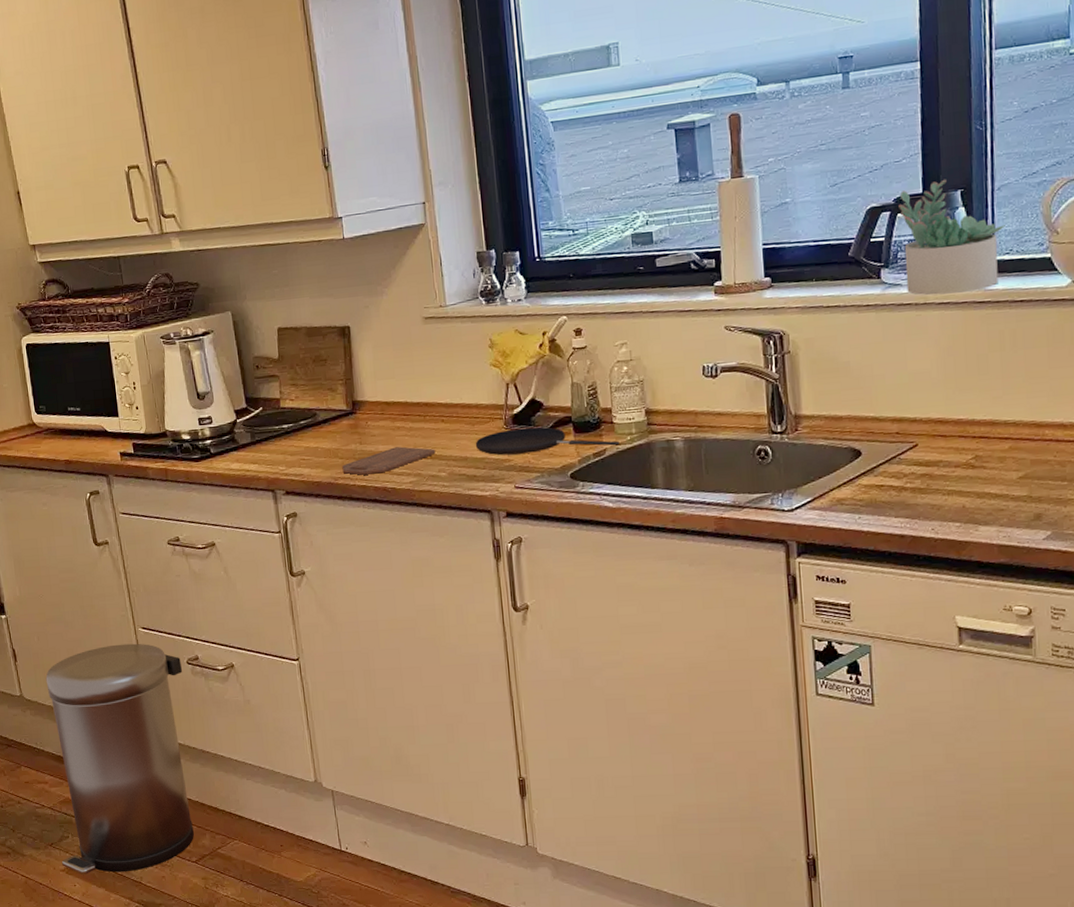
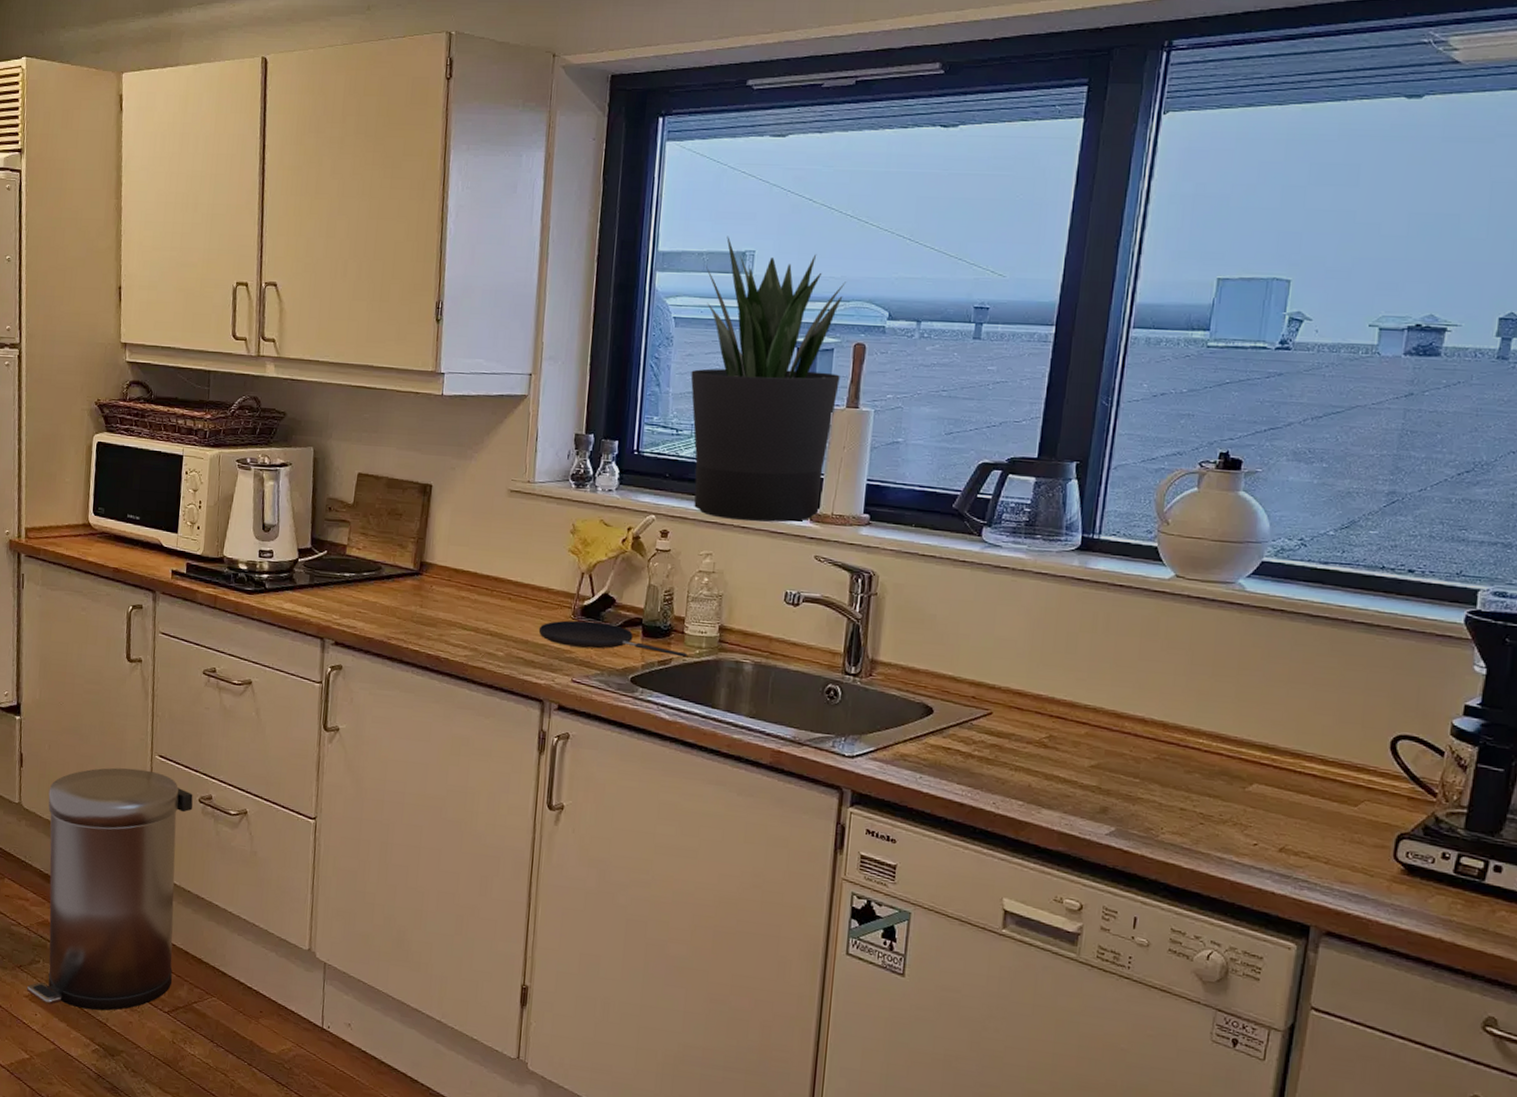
cutting board: present [342,446,436,475] -> none [397,617,497,641]
planter: none [574,33,722,308] -> present [690,236,846,523]
succulent plant: present [898,179,1006,296] -> none [1006,448,1116,567]

